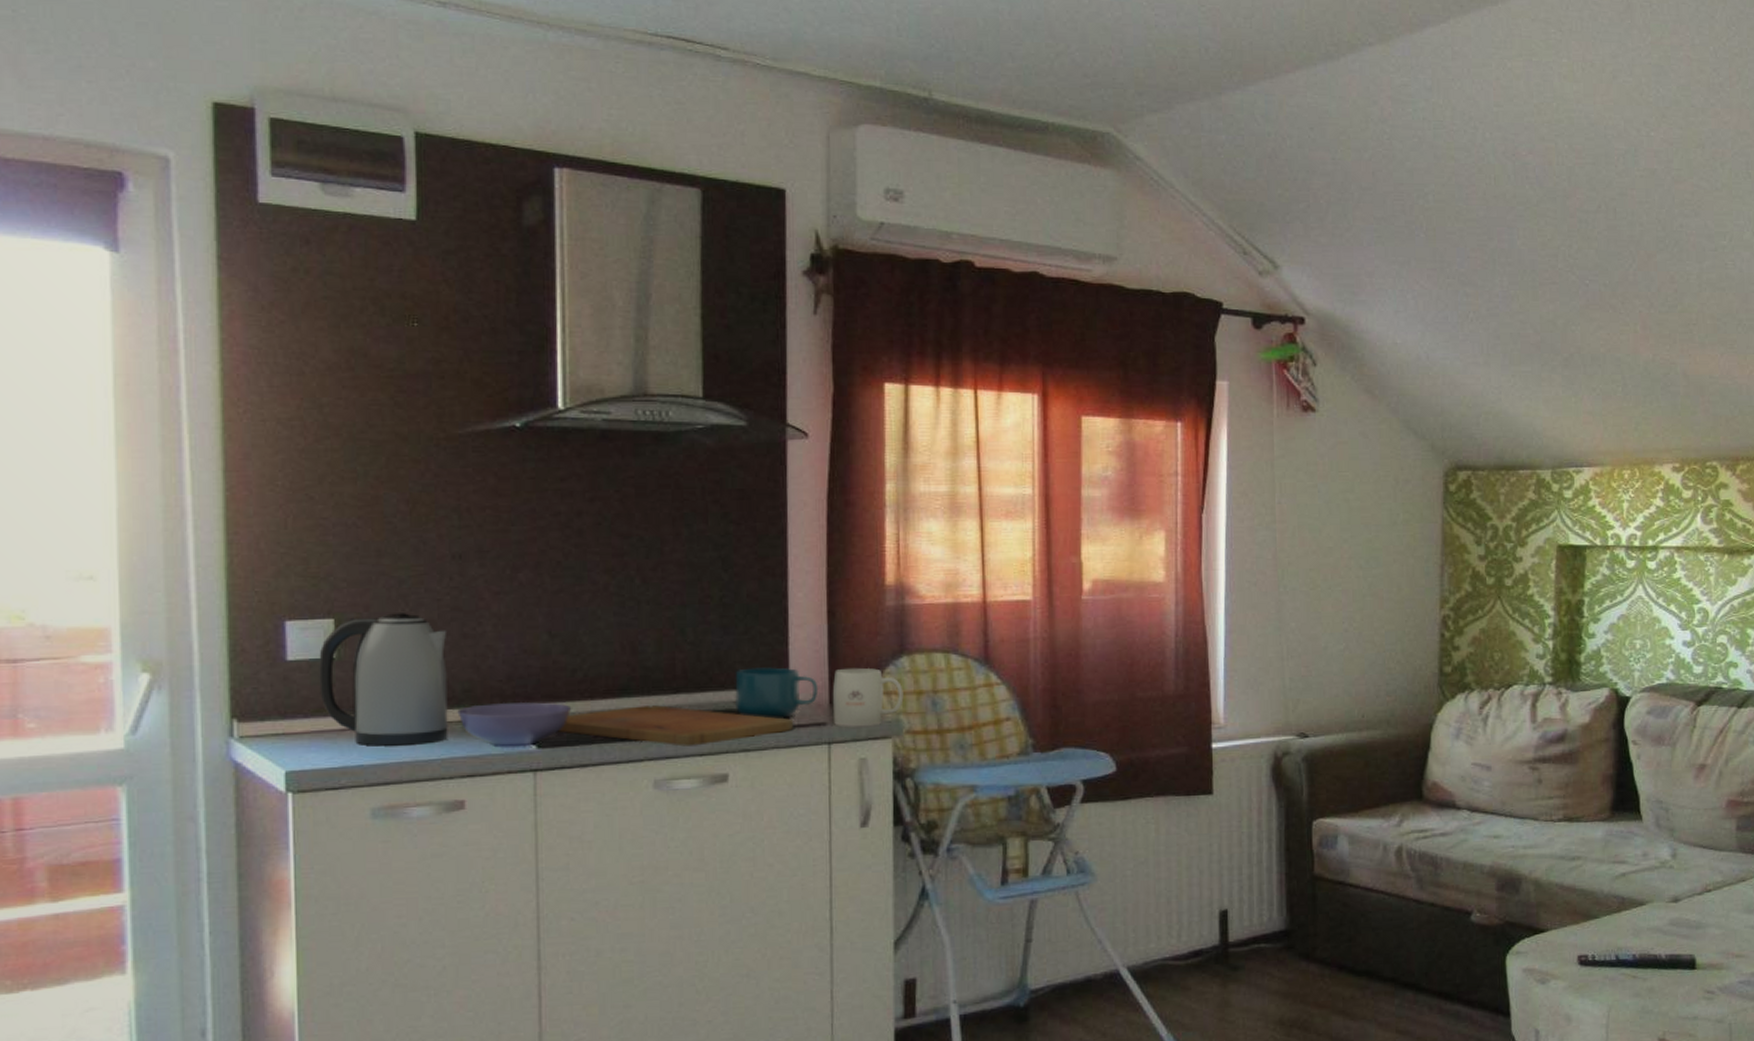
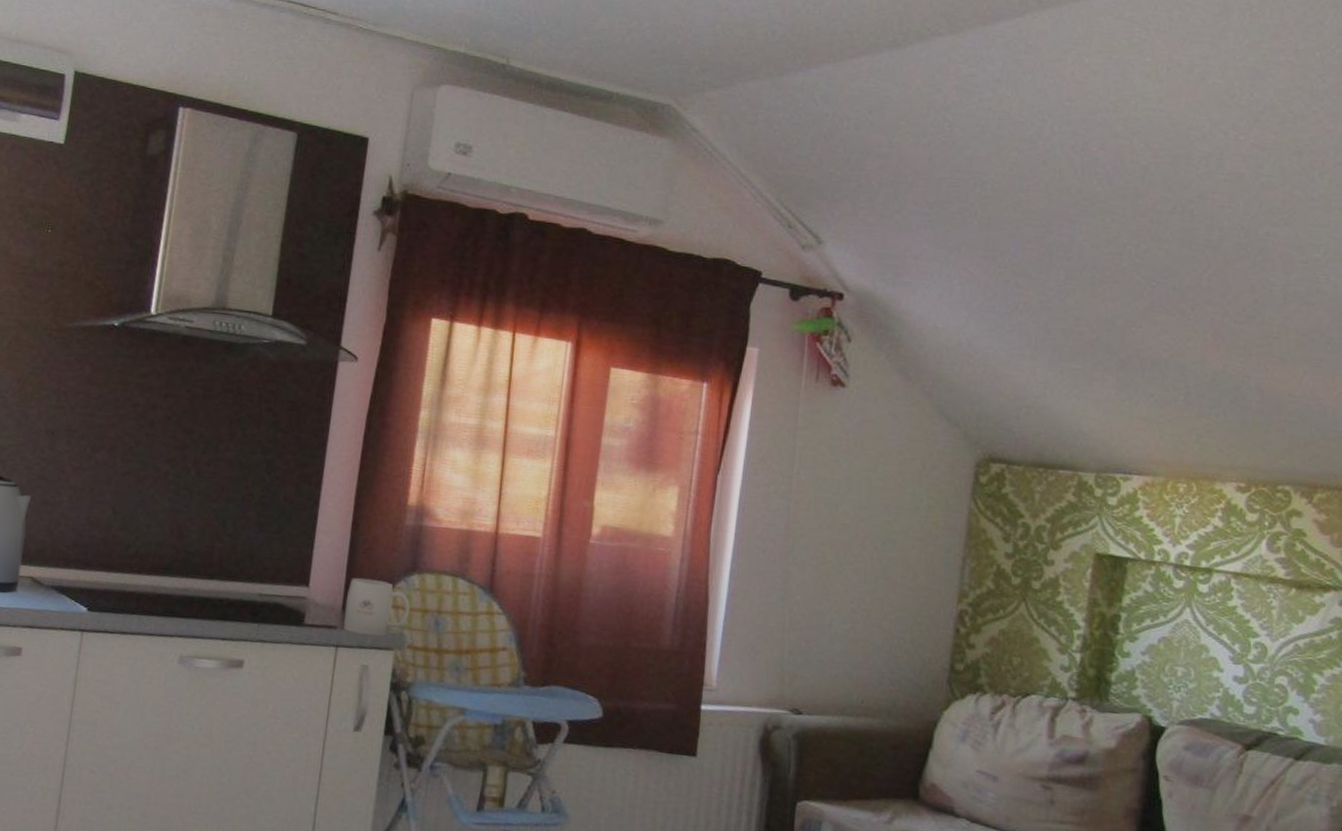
bowl: present [457,702,572,747] -> none [28,564,122,608]
cutting board: present [559,705,794,747] -> none [107,584,309,631]
cup: present [734,667,819,719] -> none [258,564,335,617]

